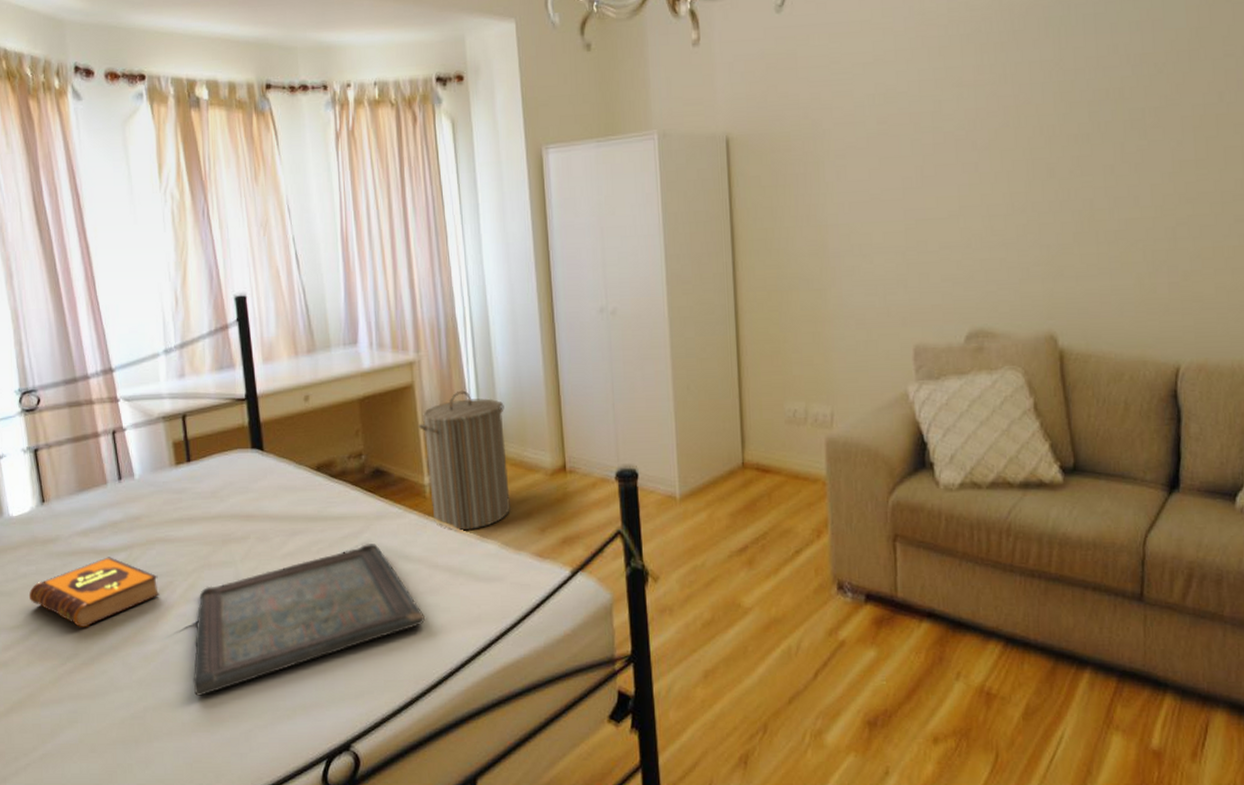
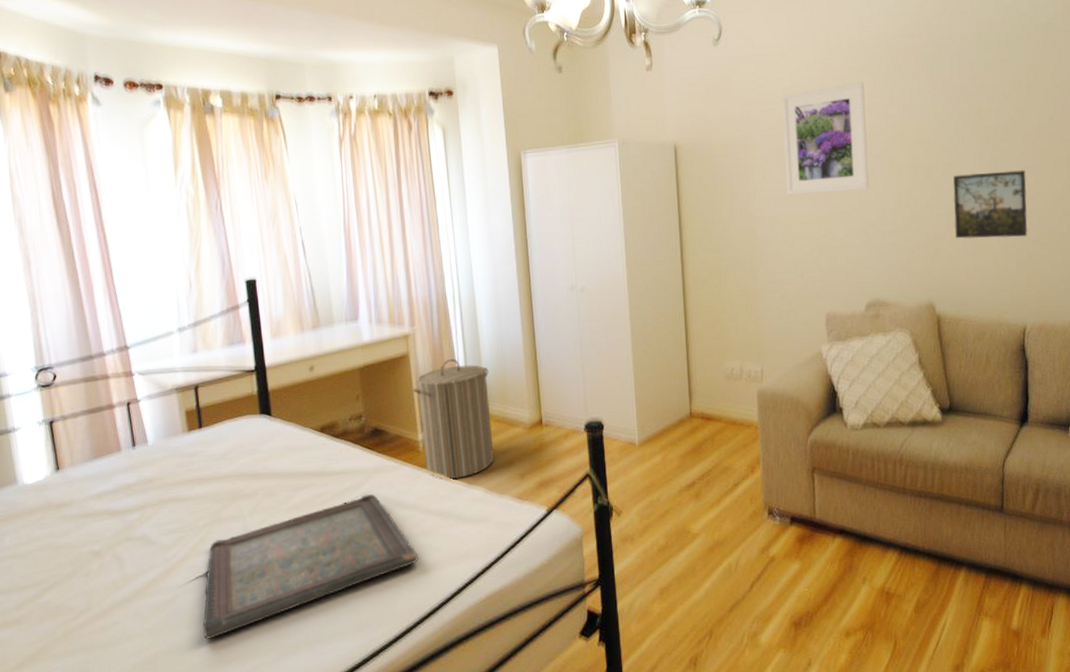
hardback book: present [28,557,160,627] -> none [42,517,172,583]
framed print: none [860,53,973,198] -> present [781,82,869,195]
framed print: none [1084,164,1186,253] -> present [953,170,1028,239]

